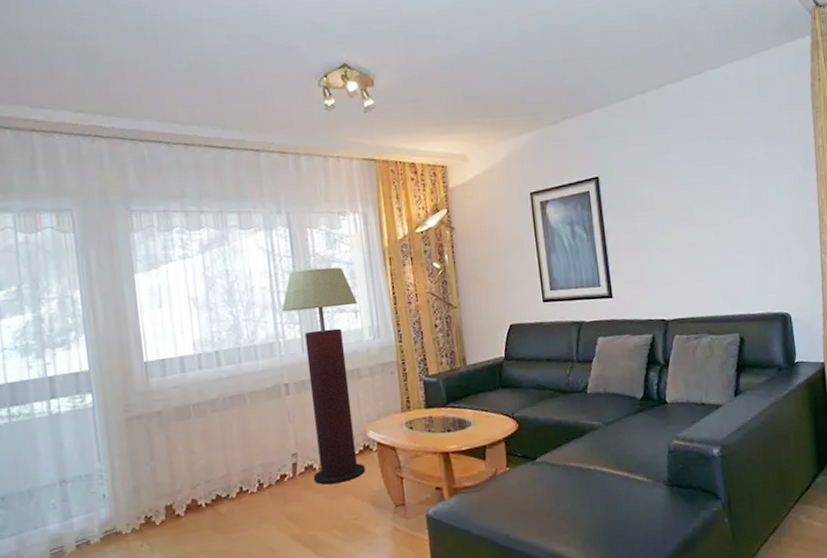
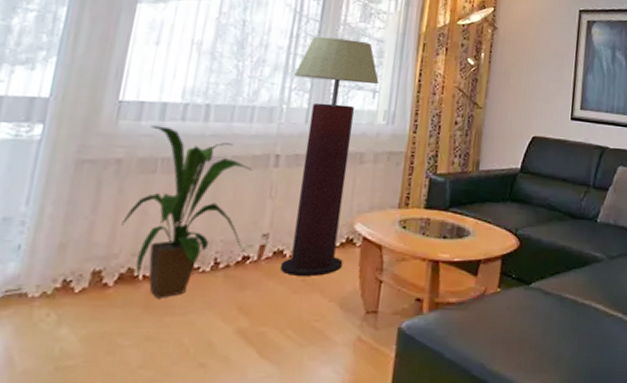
house plant: none [175,377,277,520] -> present [122,125,254,298]

